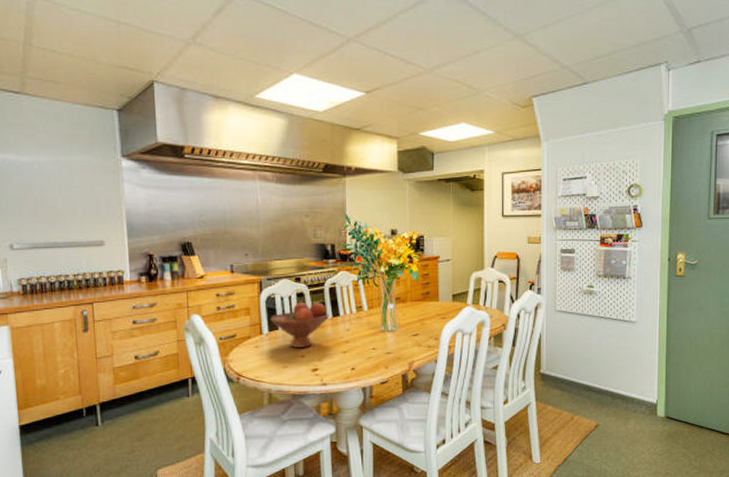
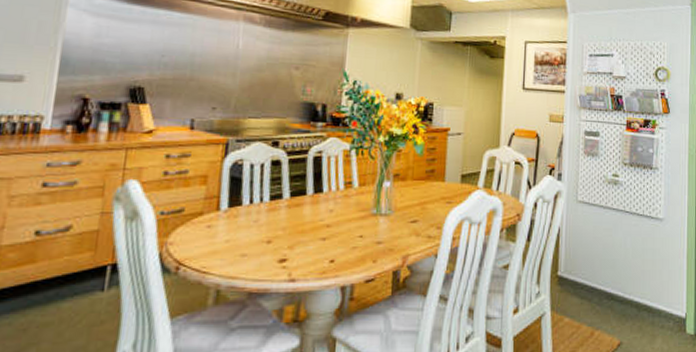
fruit bowl: present [270,302,329,348] -> none [232,171,310,230]

